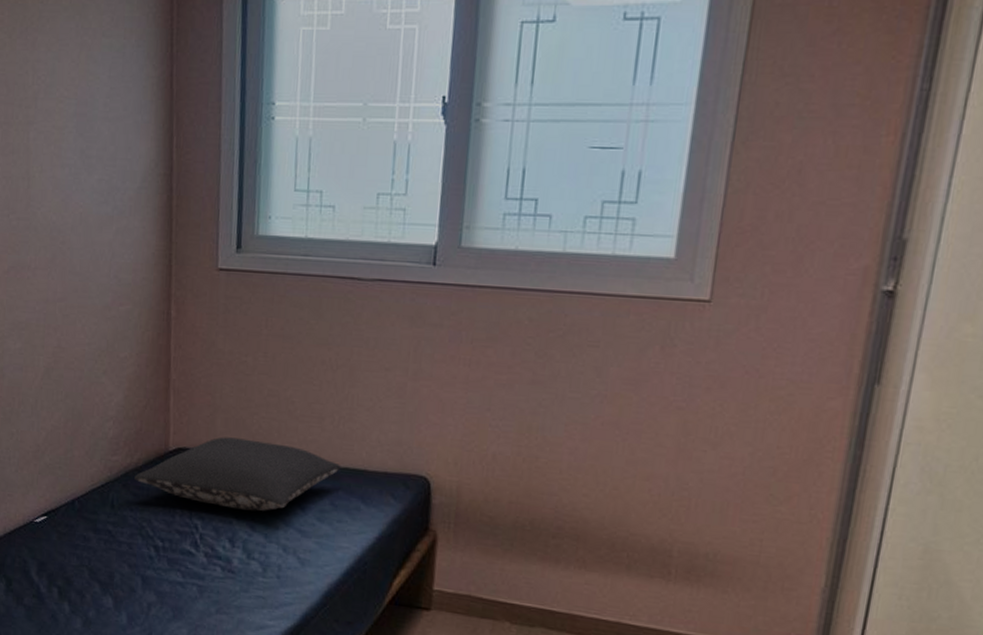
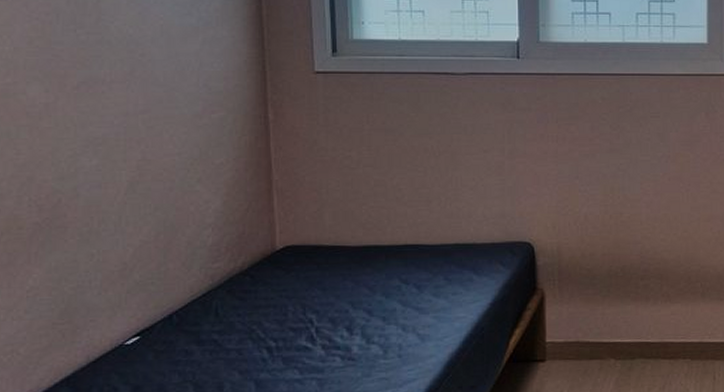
pillow: present [134,437,341,512] -> none [240,229,451,298]

